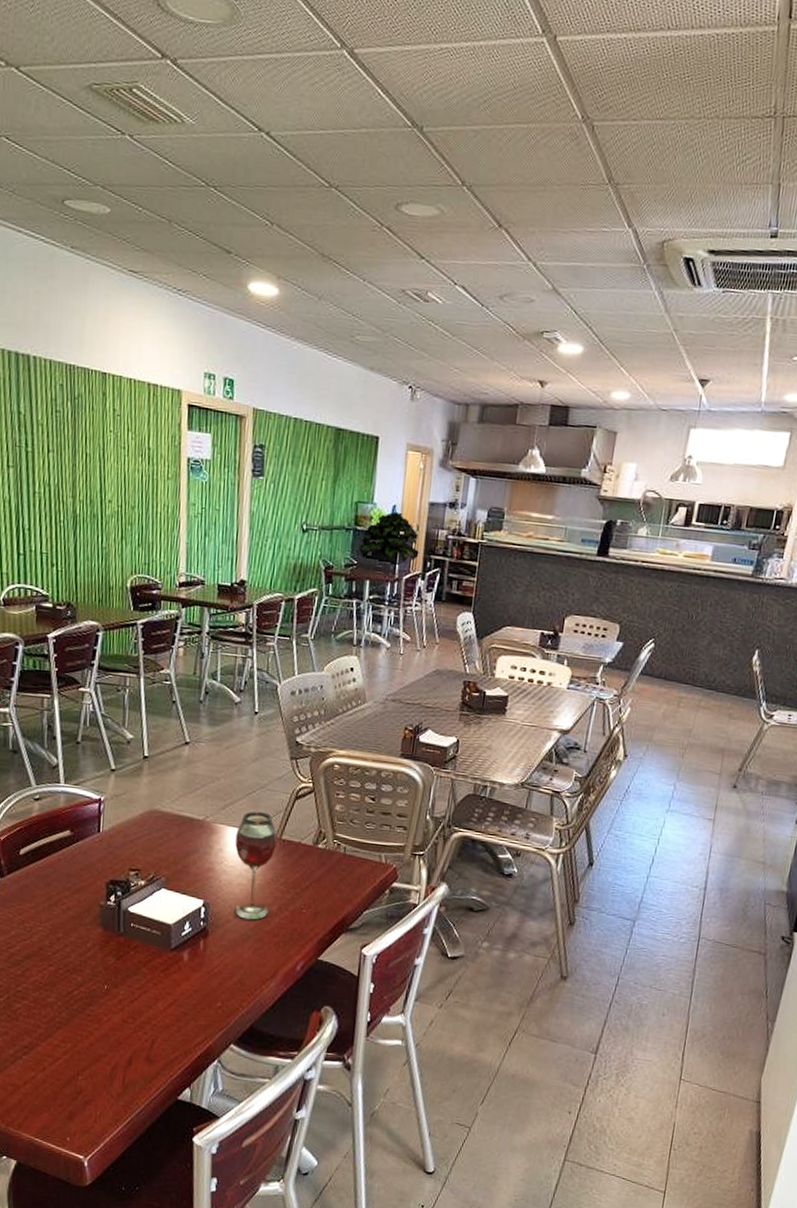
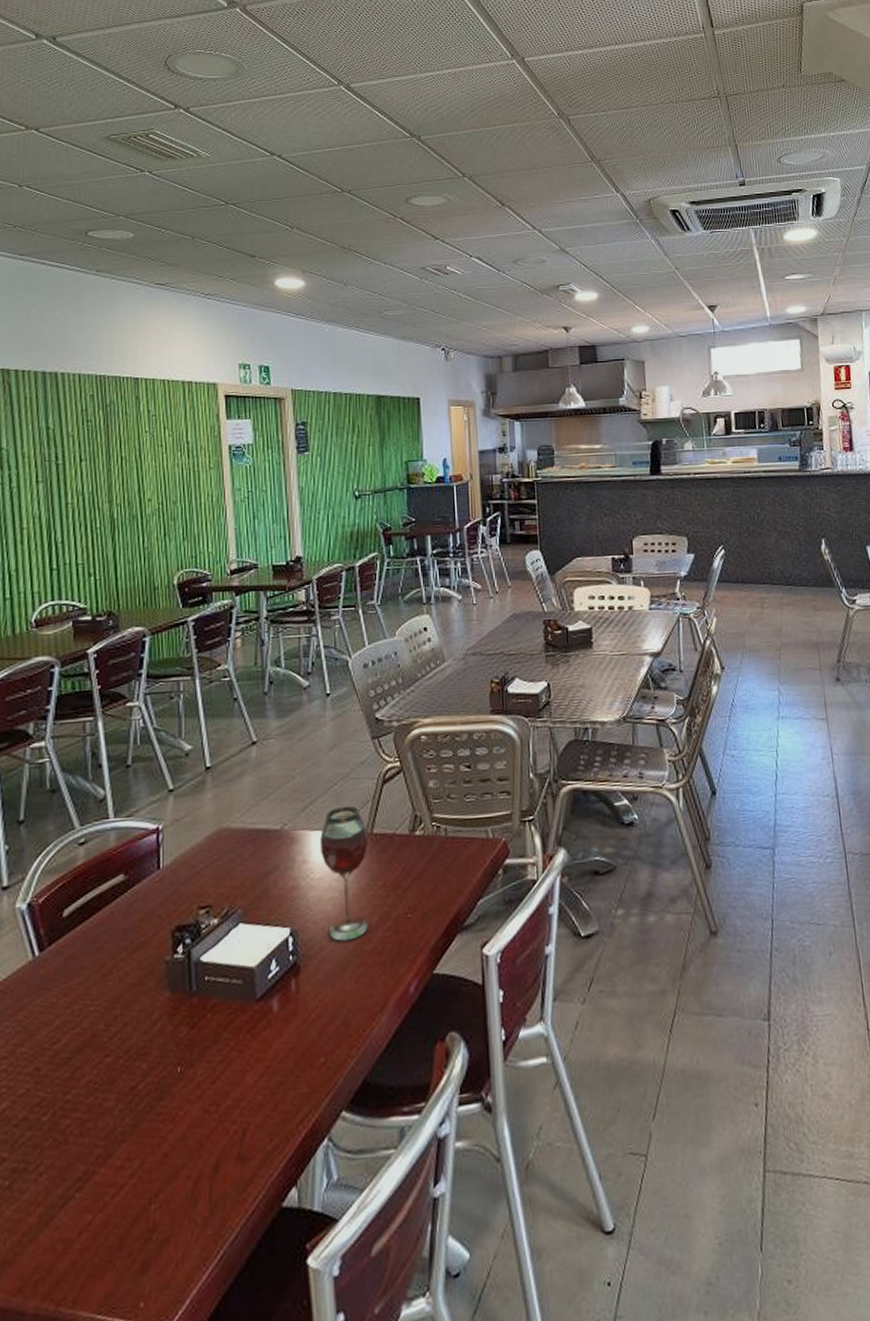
potted plant: present [359,511,419,563] -> none [415,464,477,514]

